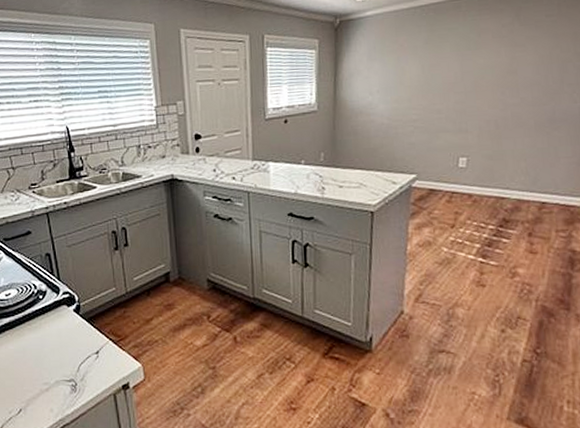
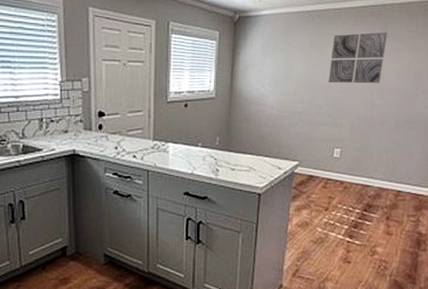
wall art: none [448,19,521,84] -> present [328,32,388,84]

